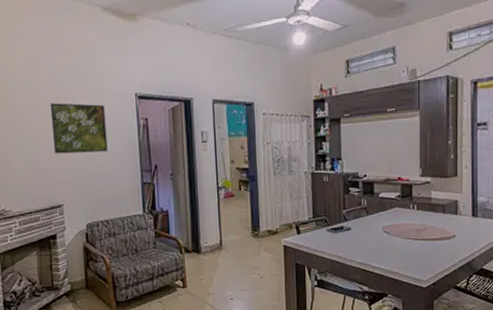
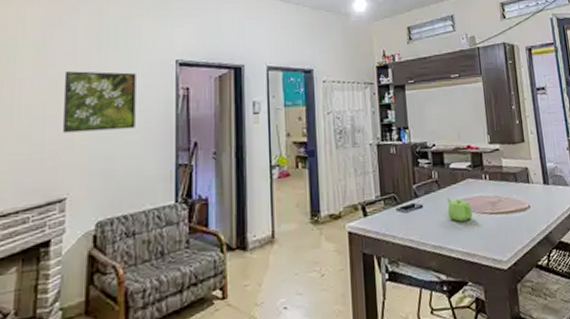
teapot: none [374,223,398,244] -> present [446,198,473,222]

